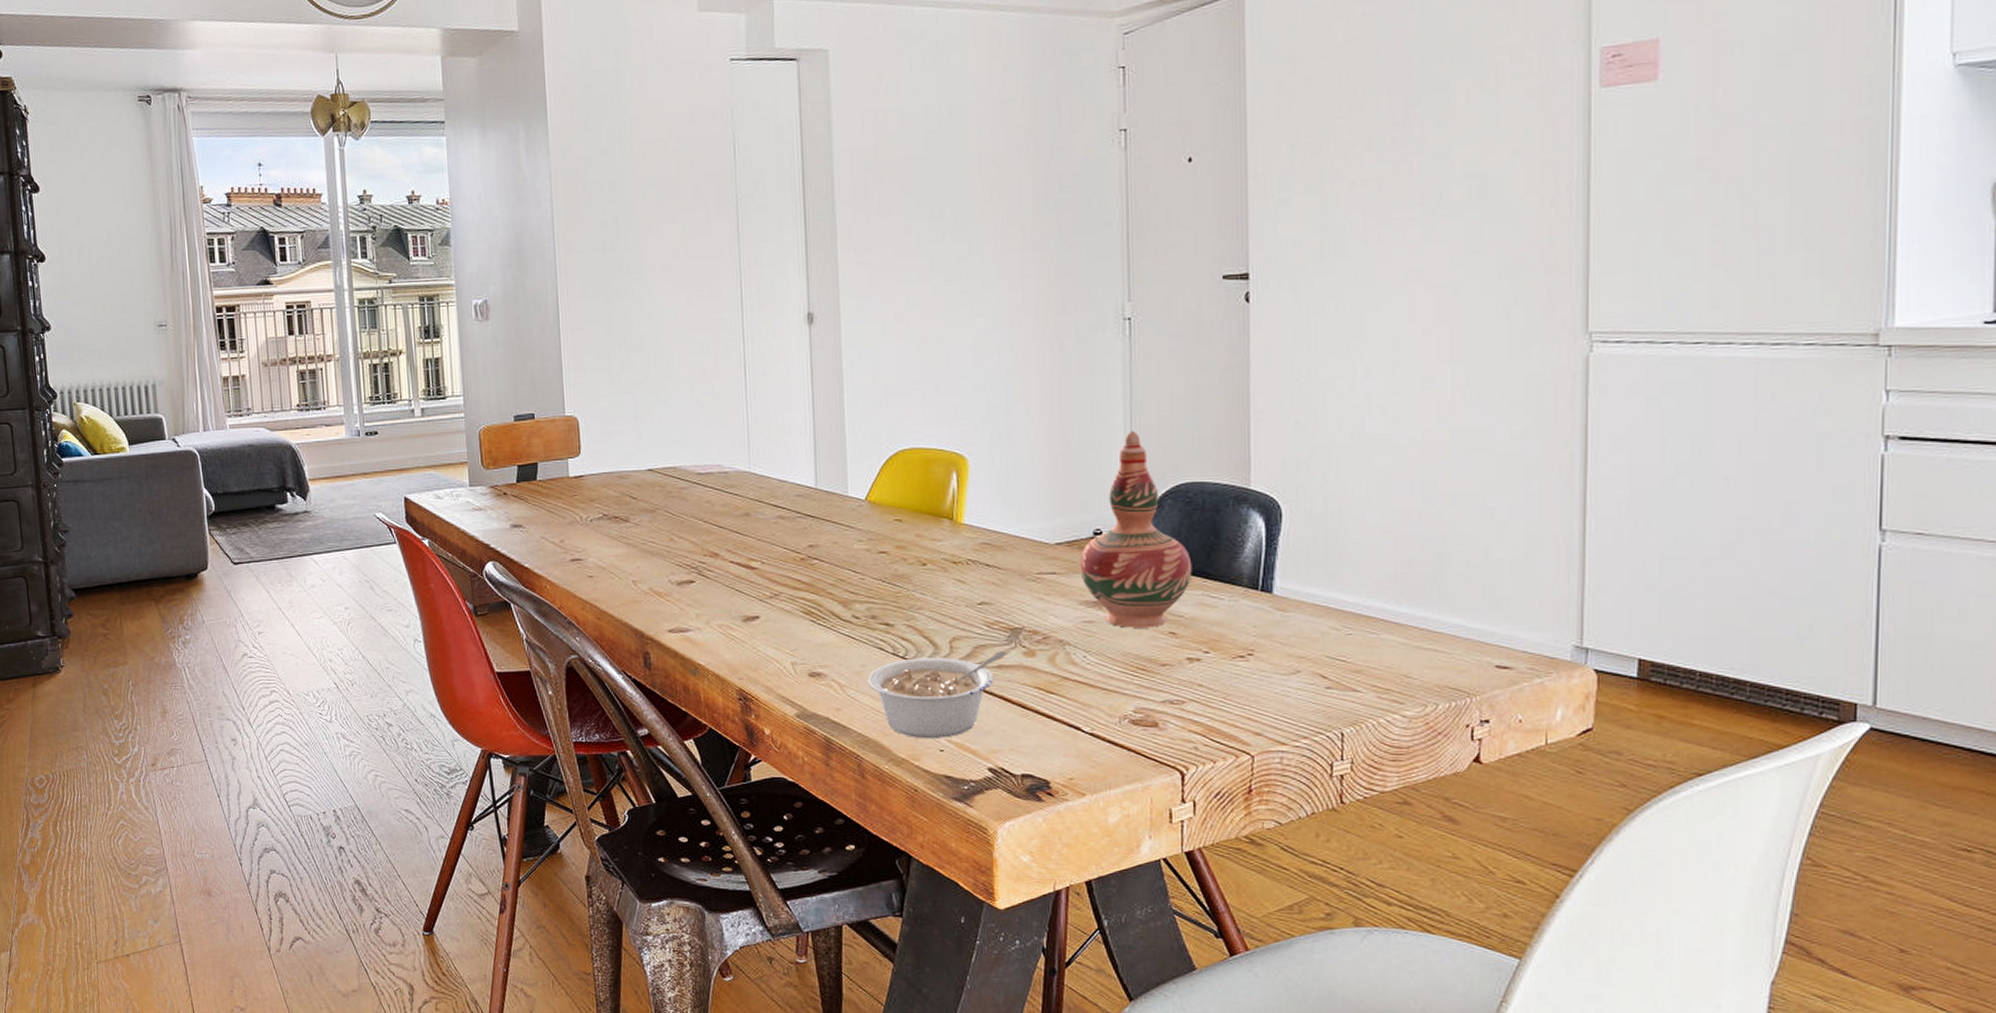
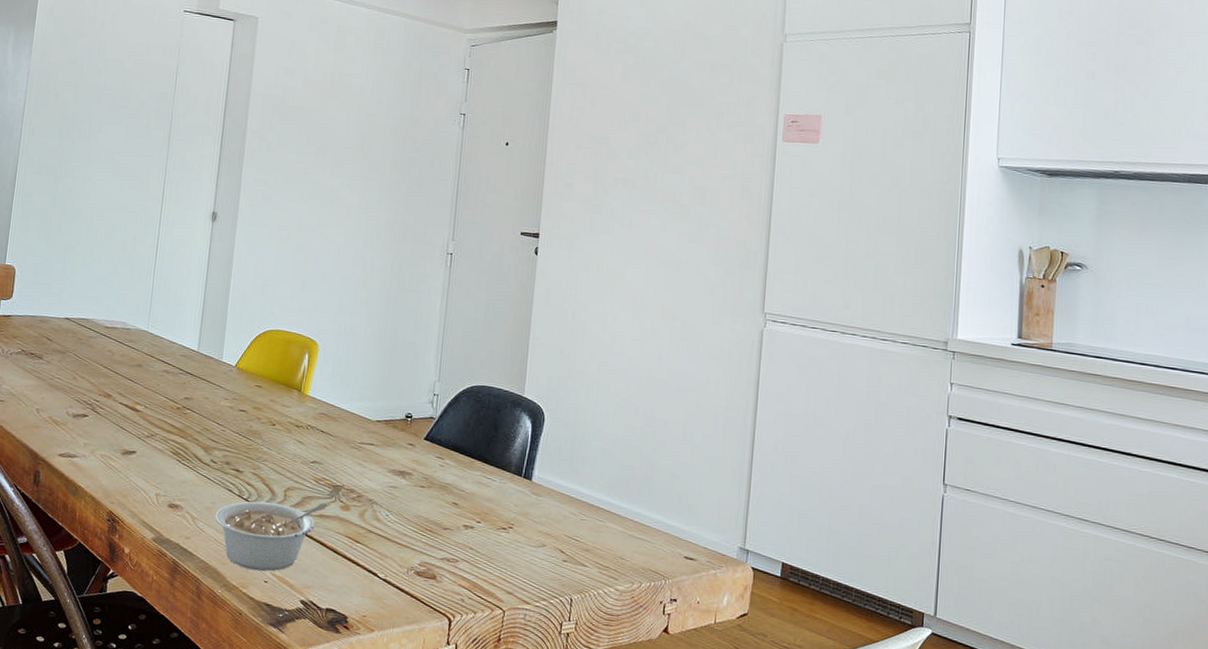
decorative vase: present [1080,430,1192,628] -> none [392,339,476,498]

